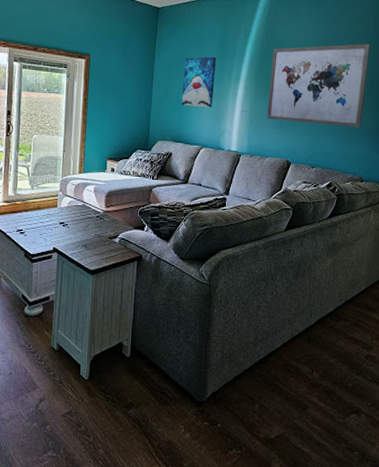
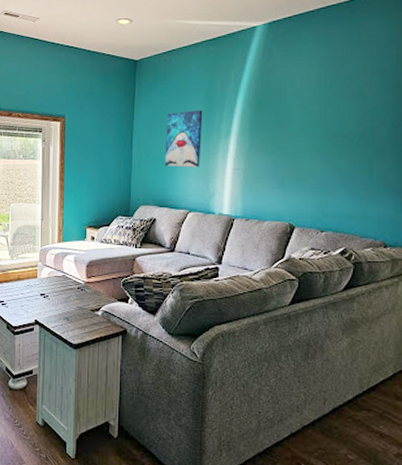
wall art: present [266,44,370,127] -> none [263,82,393,183]

